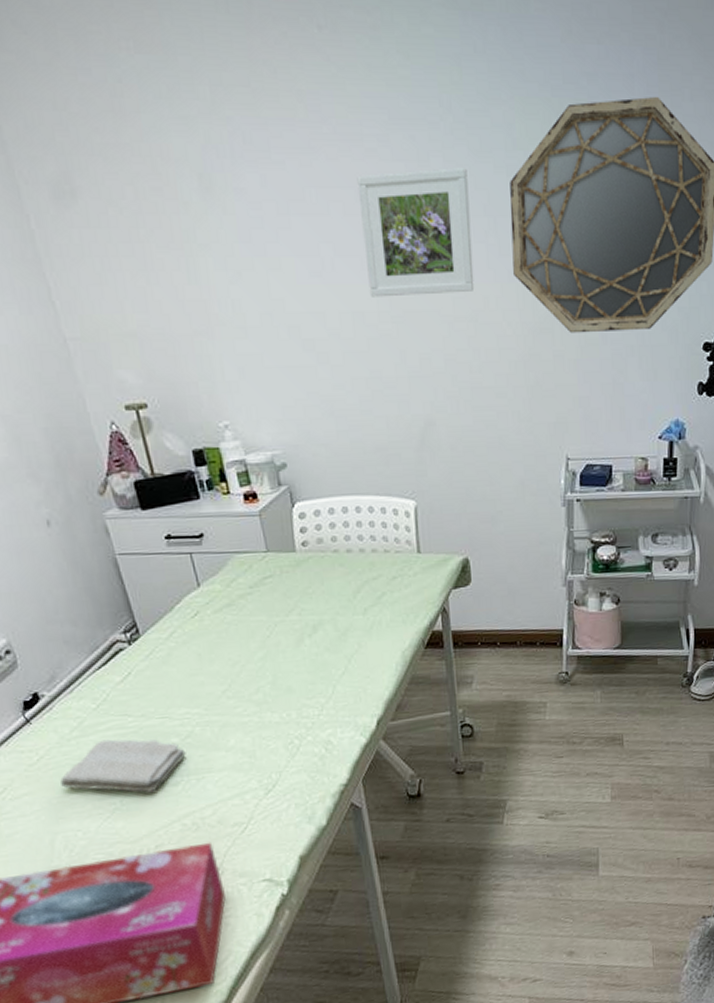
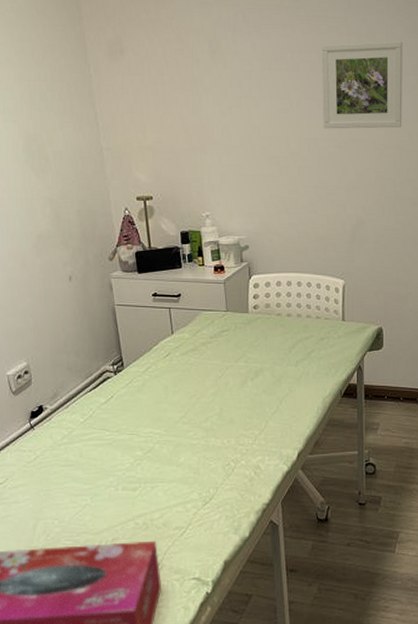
washcloth: present [60,739,186,793] -> none [49,448,146,494]

